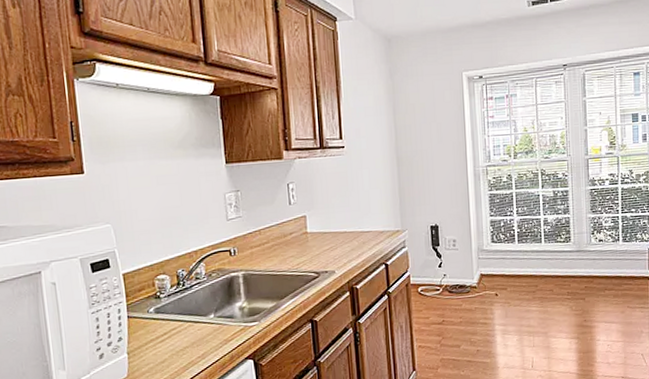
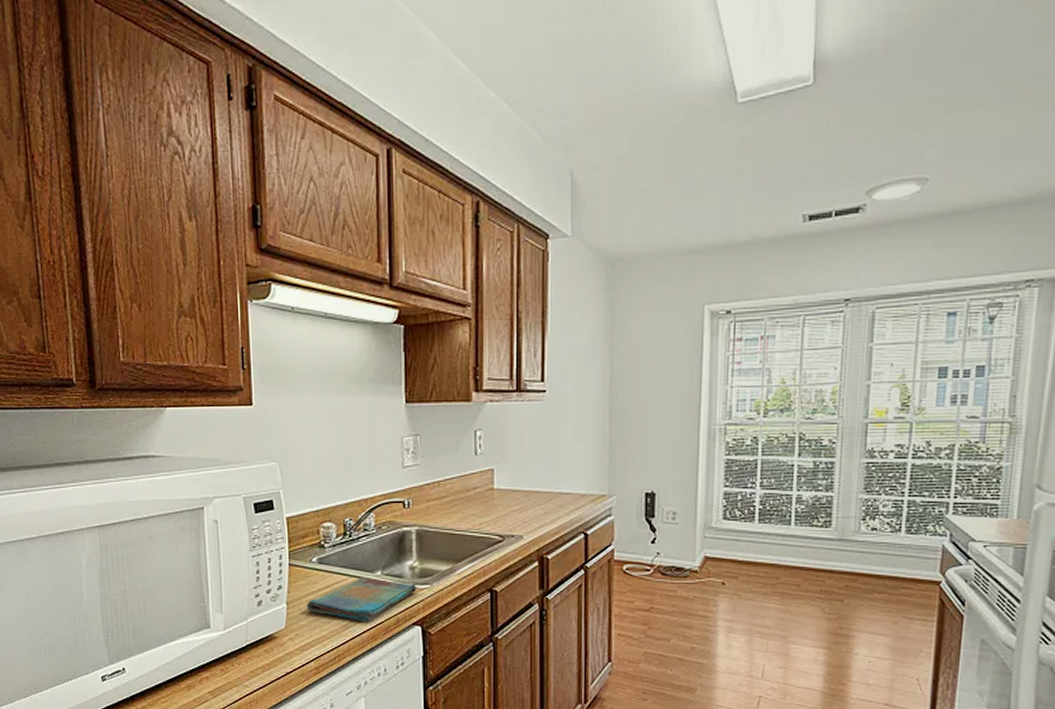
dish towel: none [146,321,247,362] -> present [306,578,416,622]

